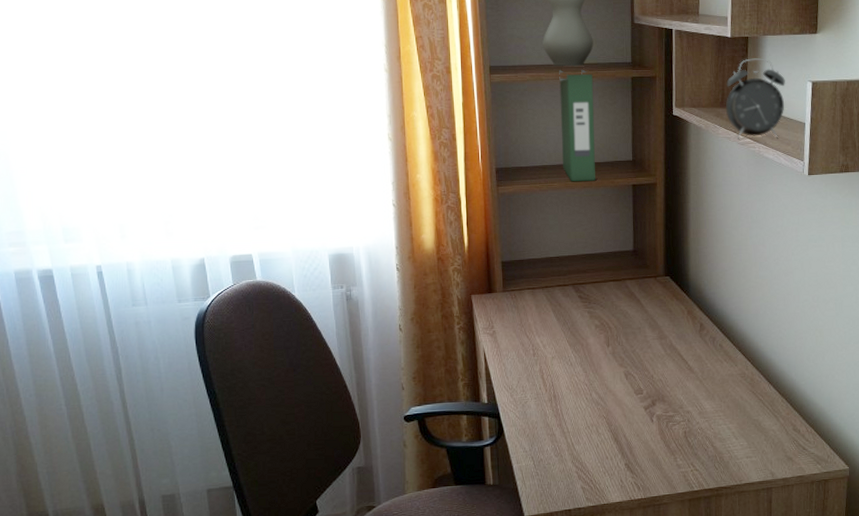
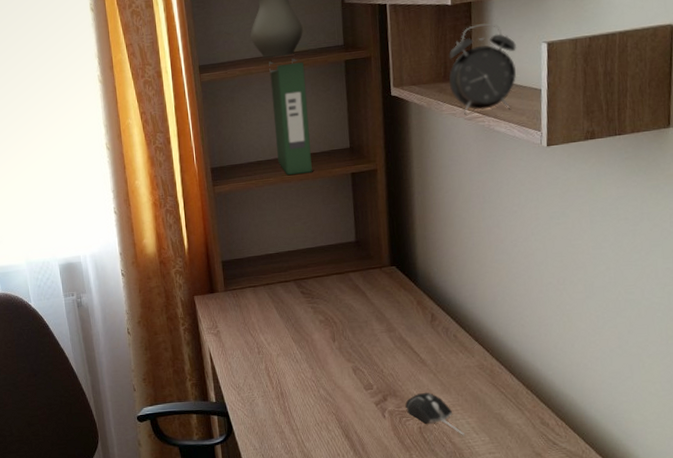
computer mouse: none [672,398,726,441] -> present [405,392,466,436]

